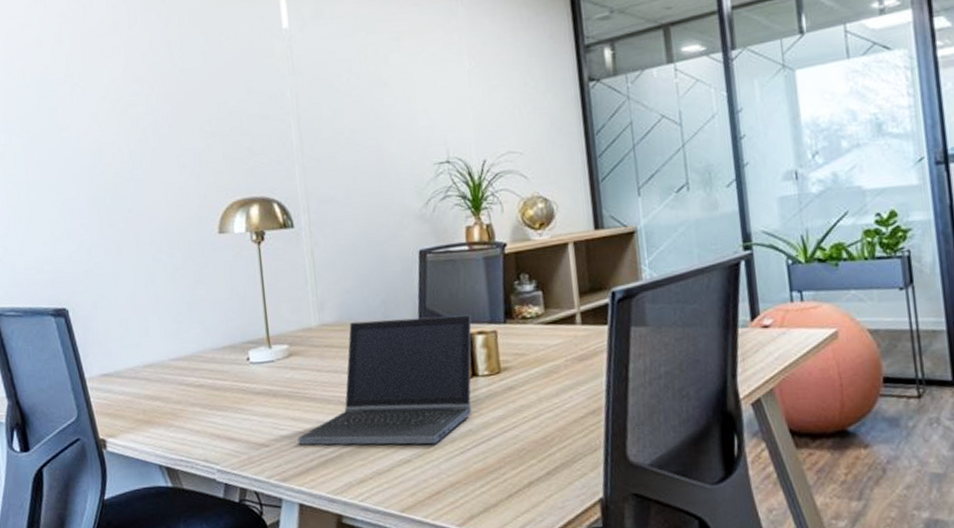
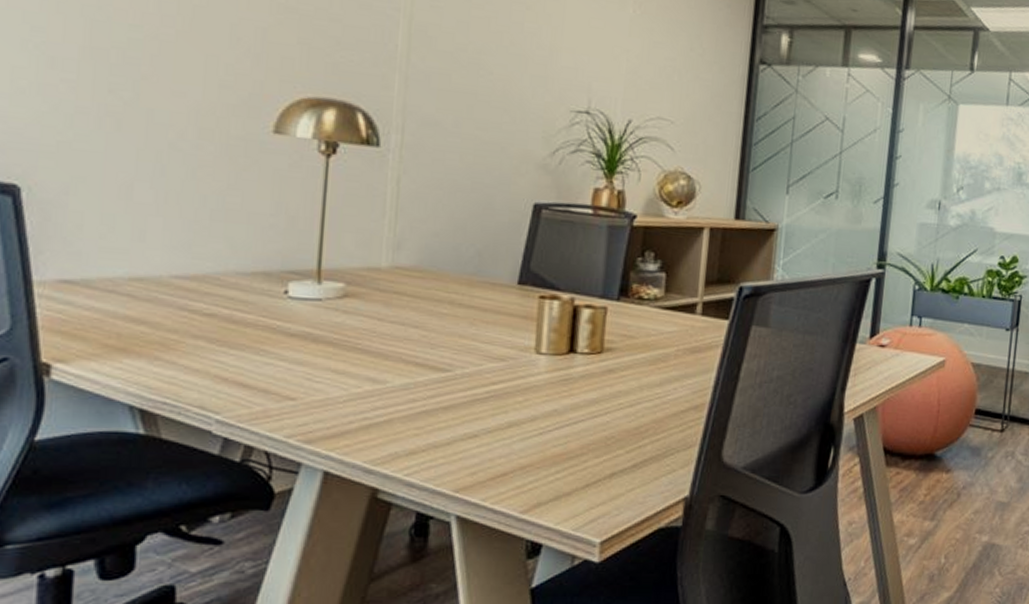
laptop computer: present [297,314,472,445] -> none [336,270,581,421]

